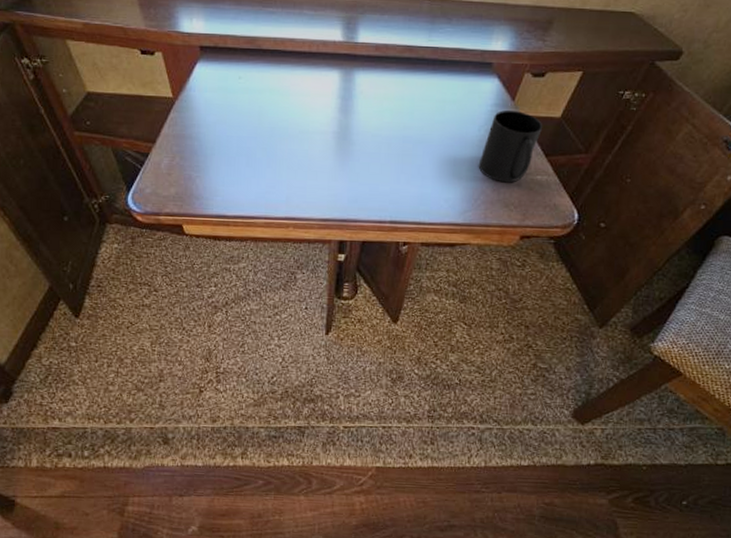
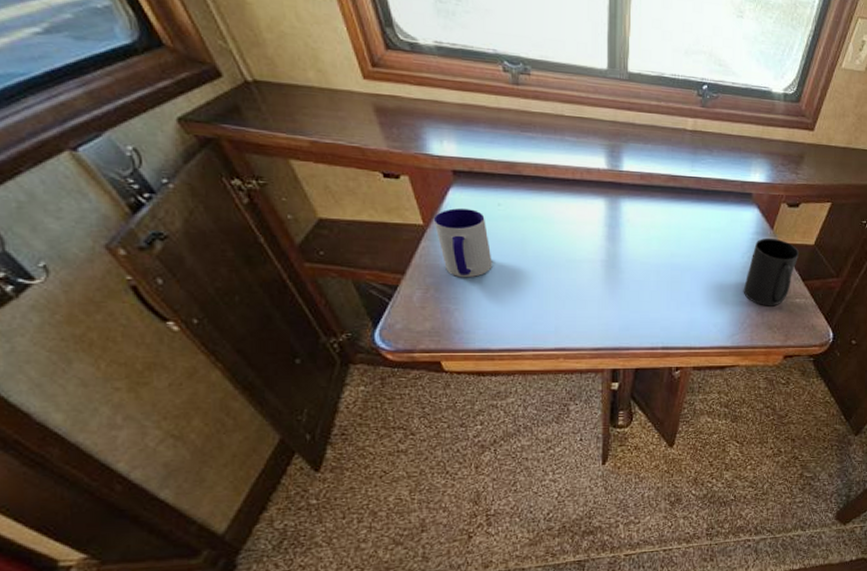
mug: none [181,82,232,148] -> present [433,208,492,278]

